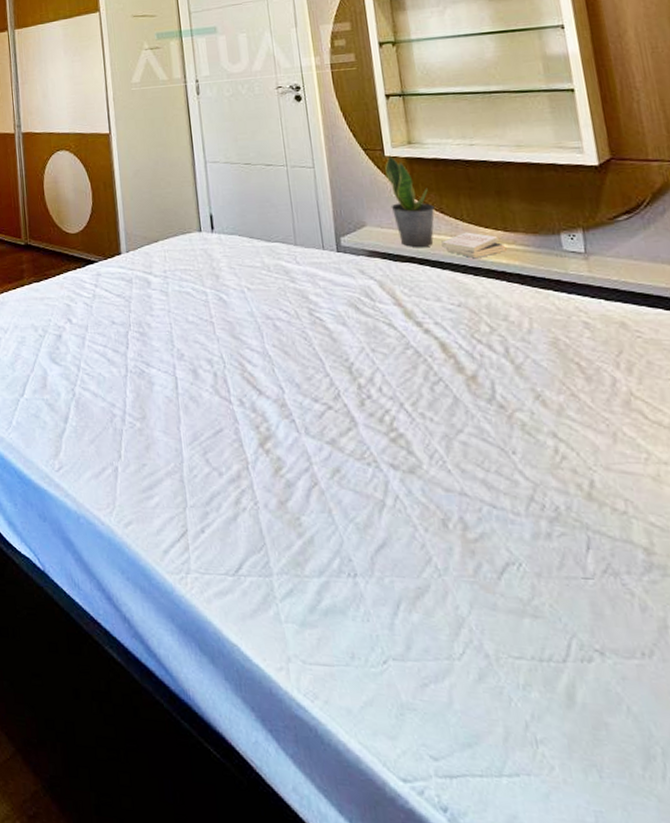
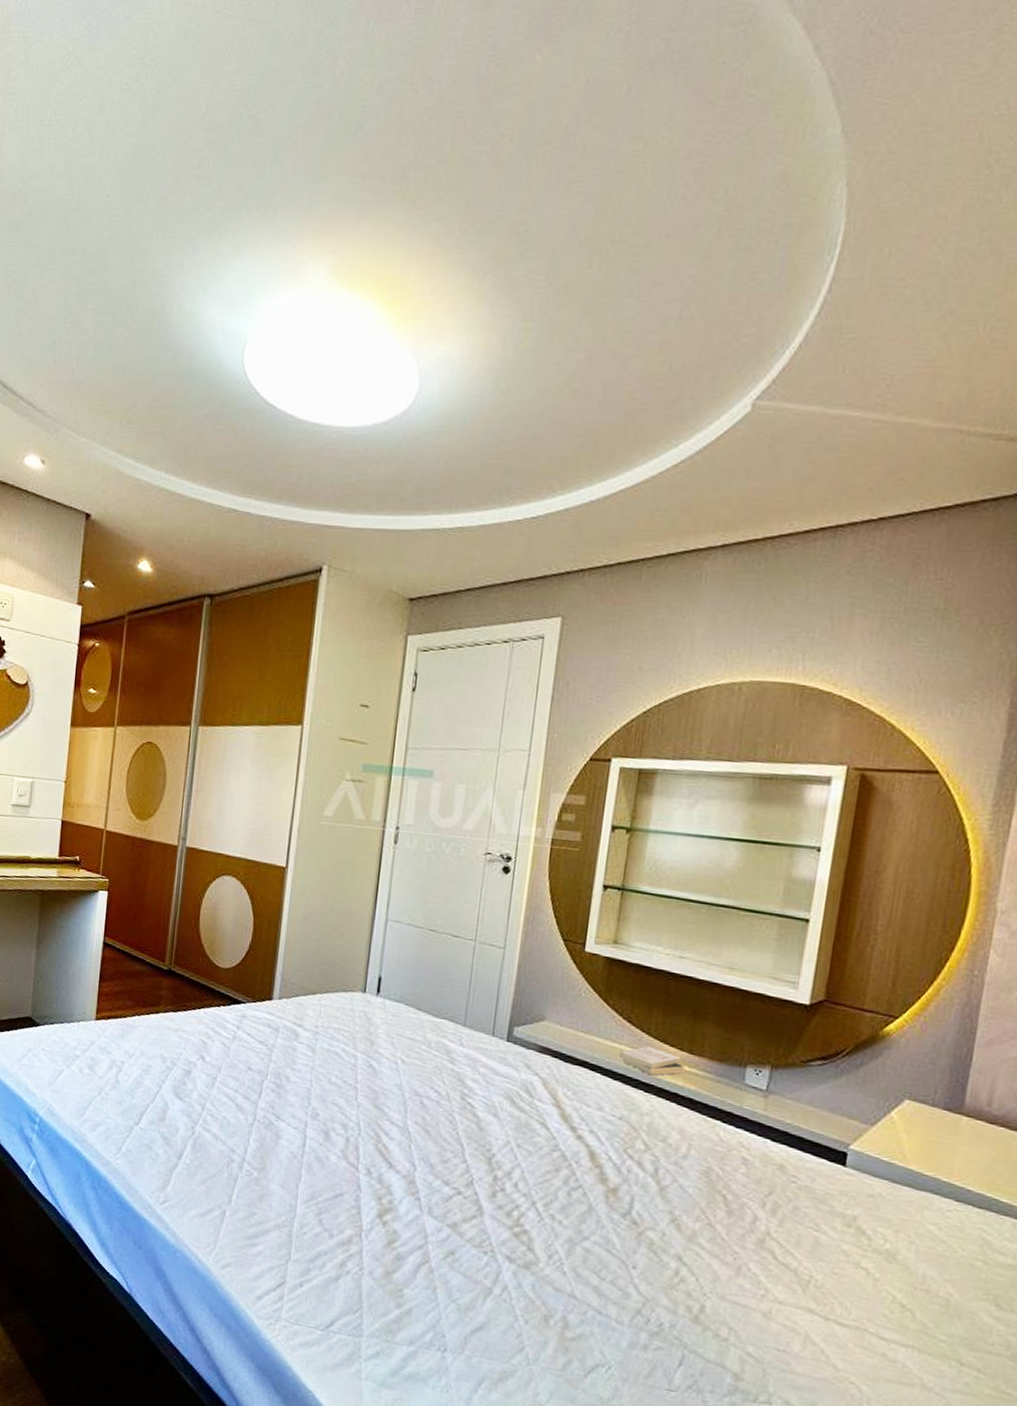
potted plant: present [385,155,435,247] -> none [576,951,624,1054]

